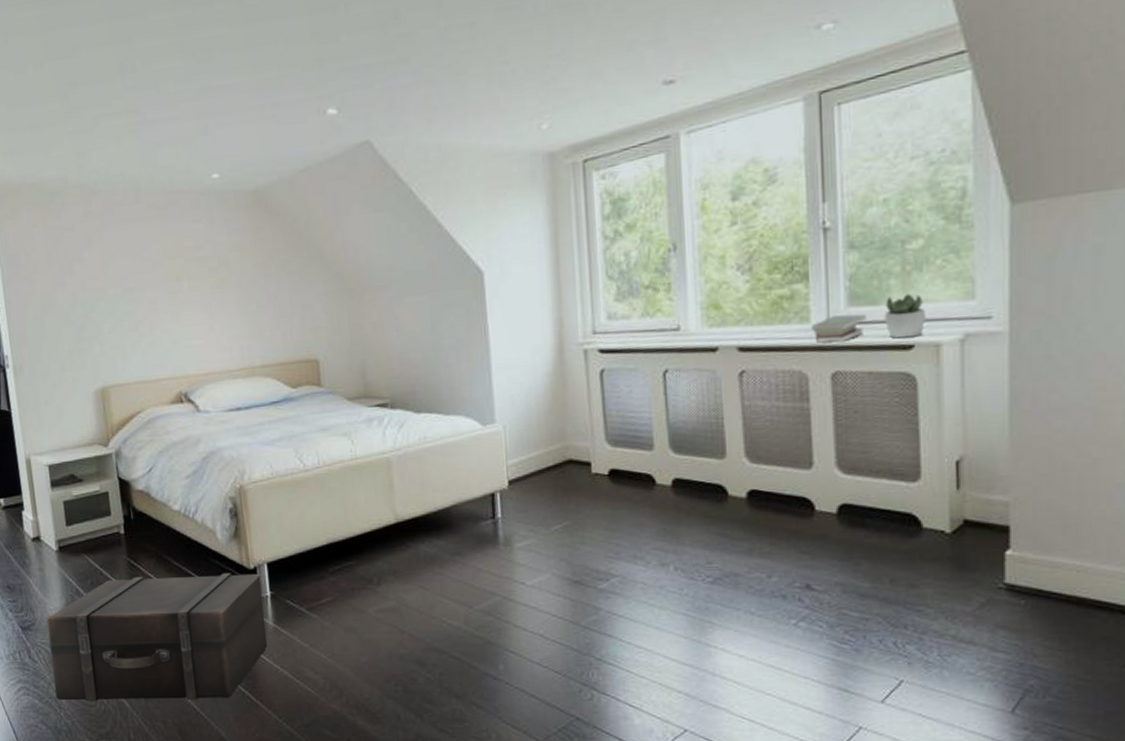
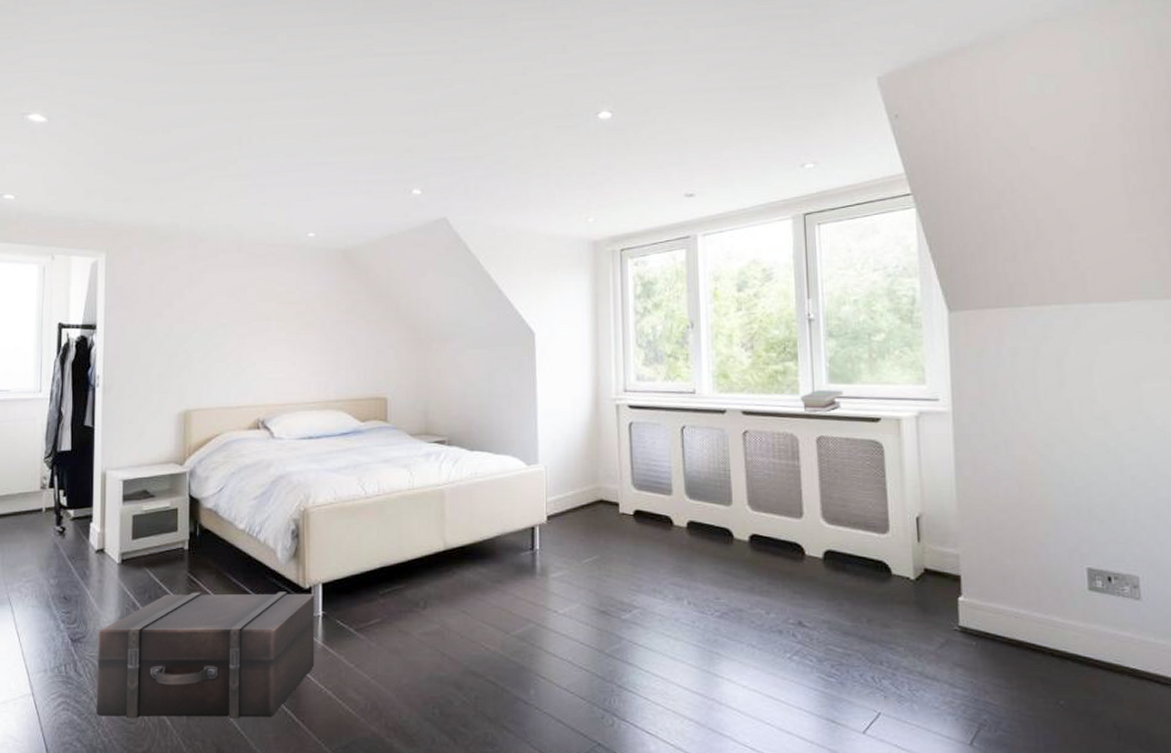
succulent plant: present [884,293,927,339] -> none [857,376,890,412]

